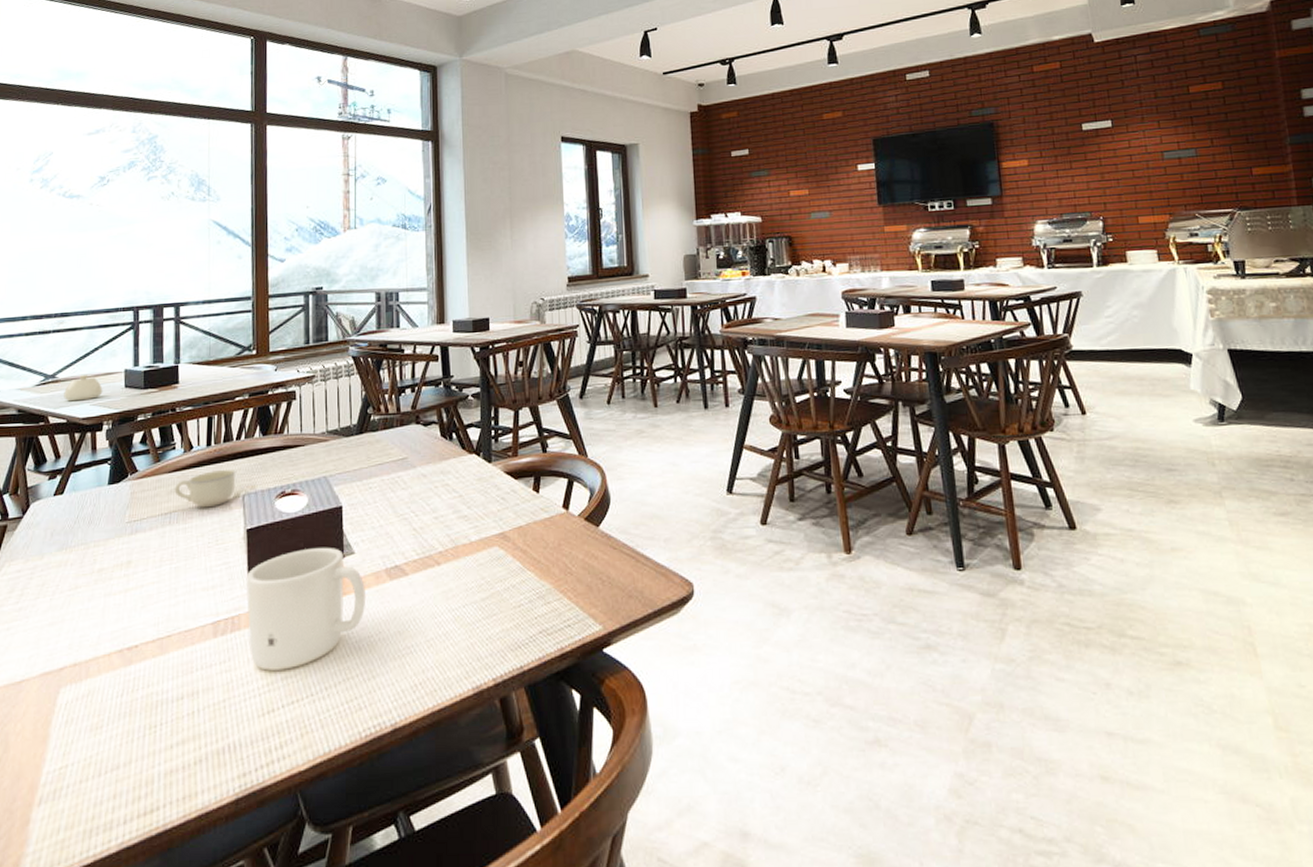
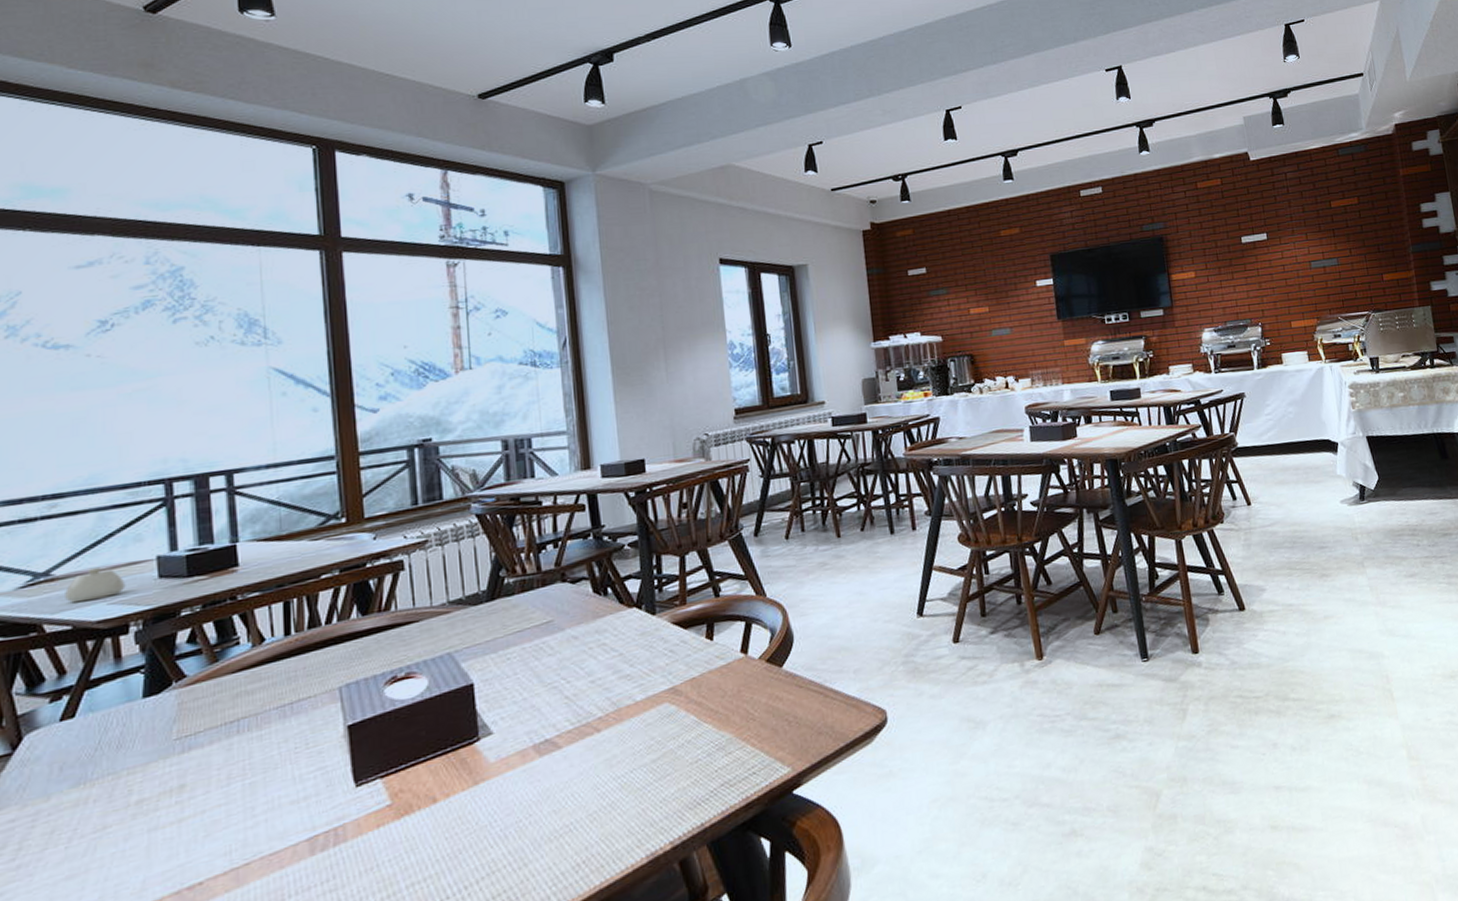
cup: present [174,469,236,508] -> none [242,658,329,710]
mug: present [246,547,366,671] -> none [350,730,511,882]

